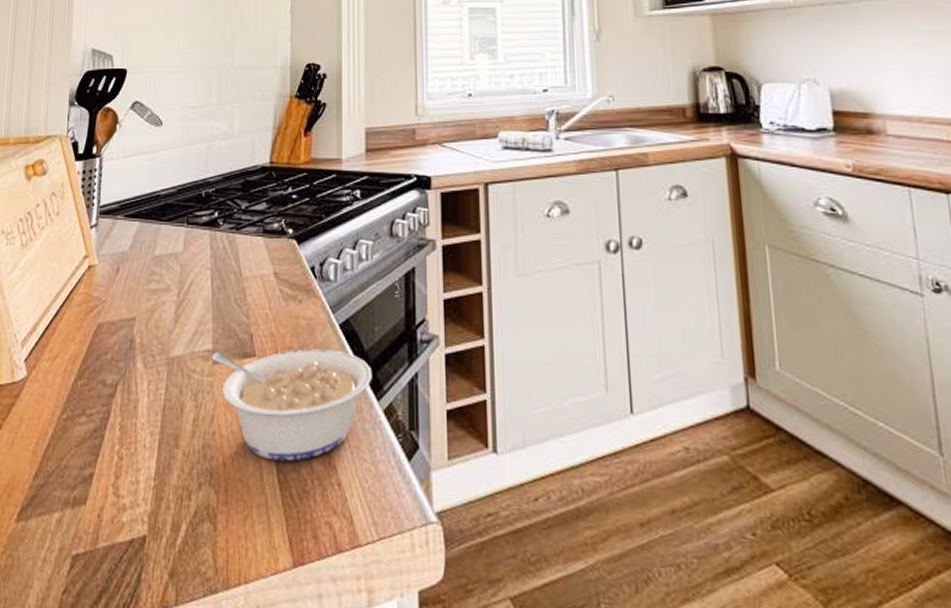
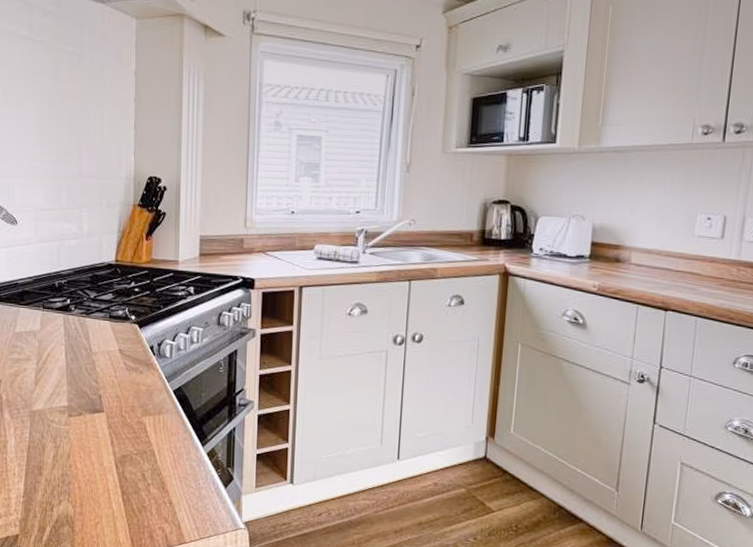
legume: present [211,349,372,462] -> none [67,407,199,487]

